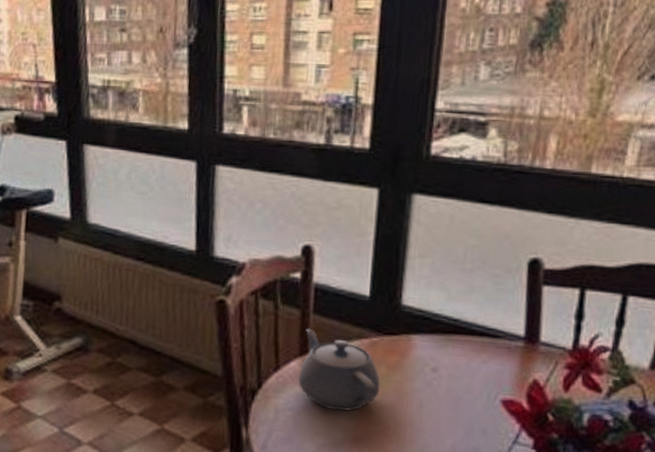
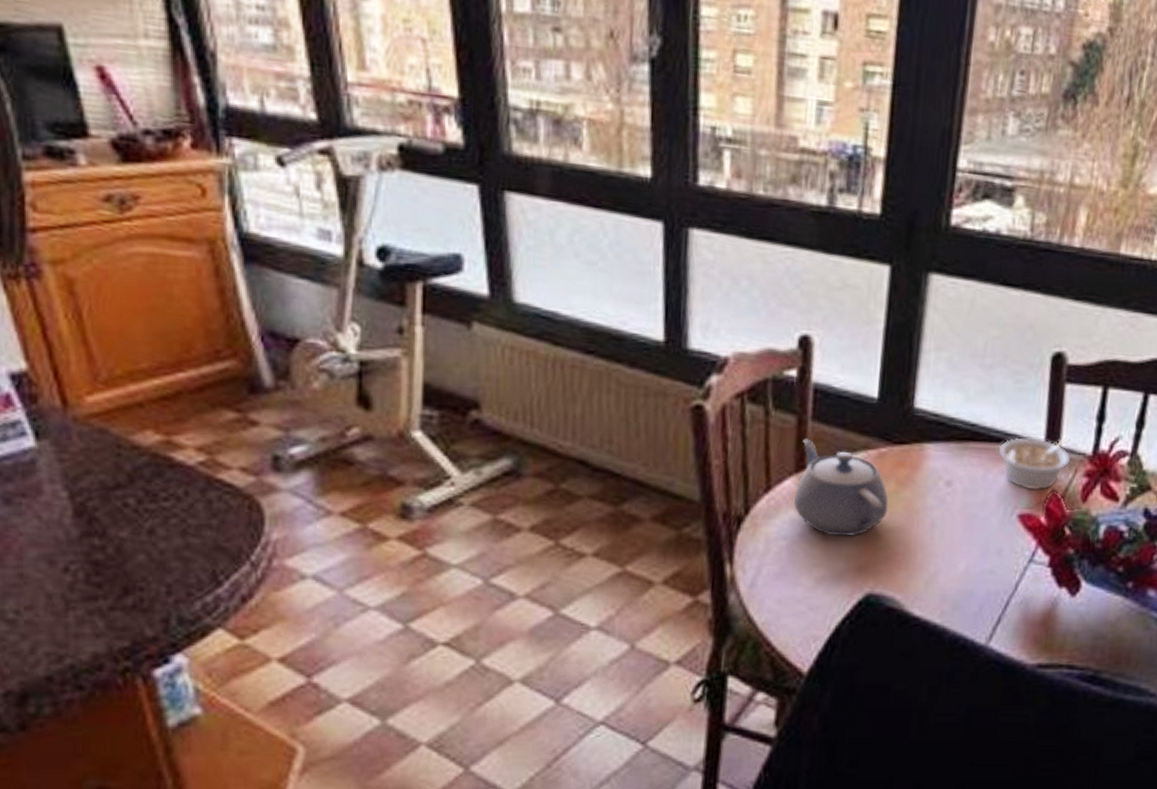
legume: none [480,331,552,379] -> present [998,436,1072,491]

